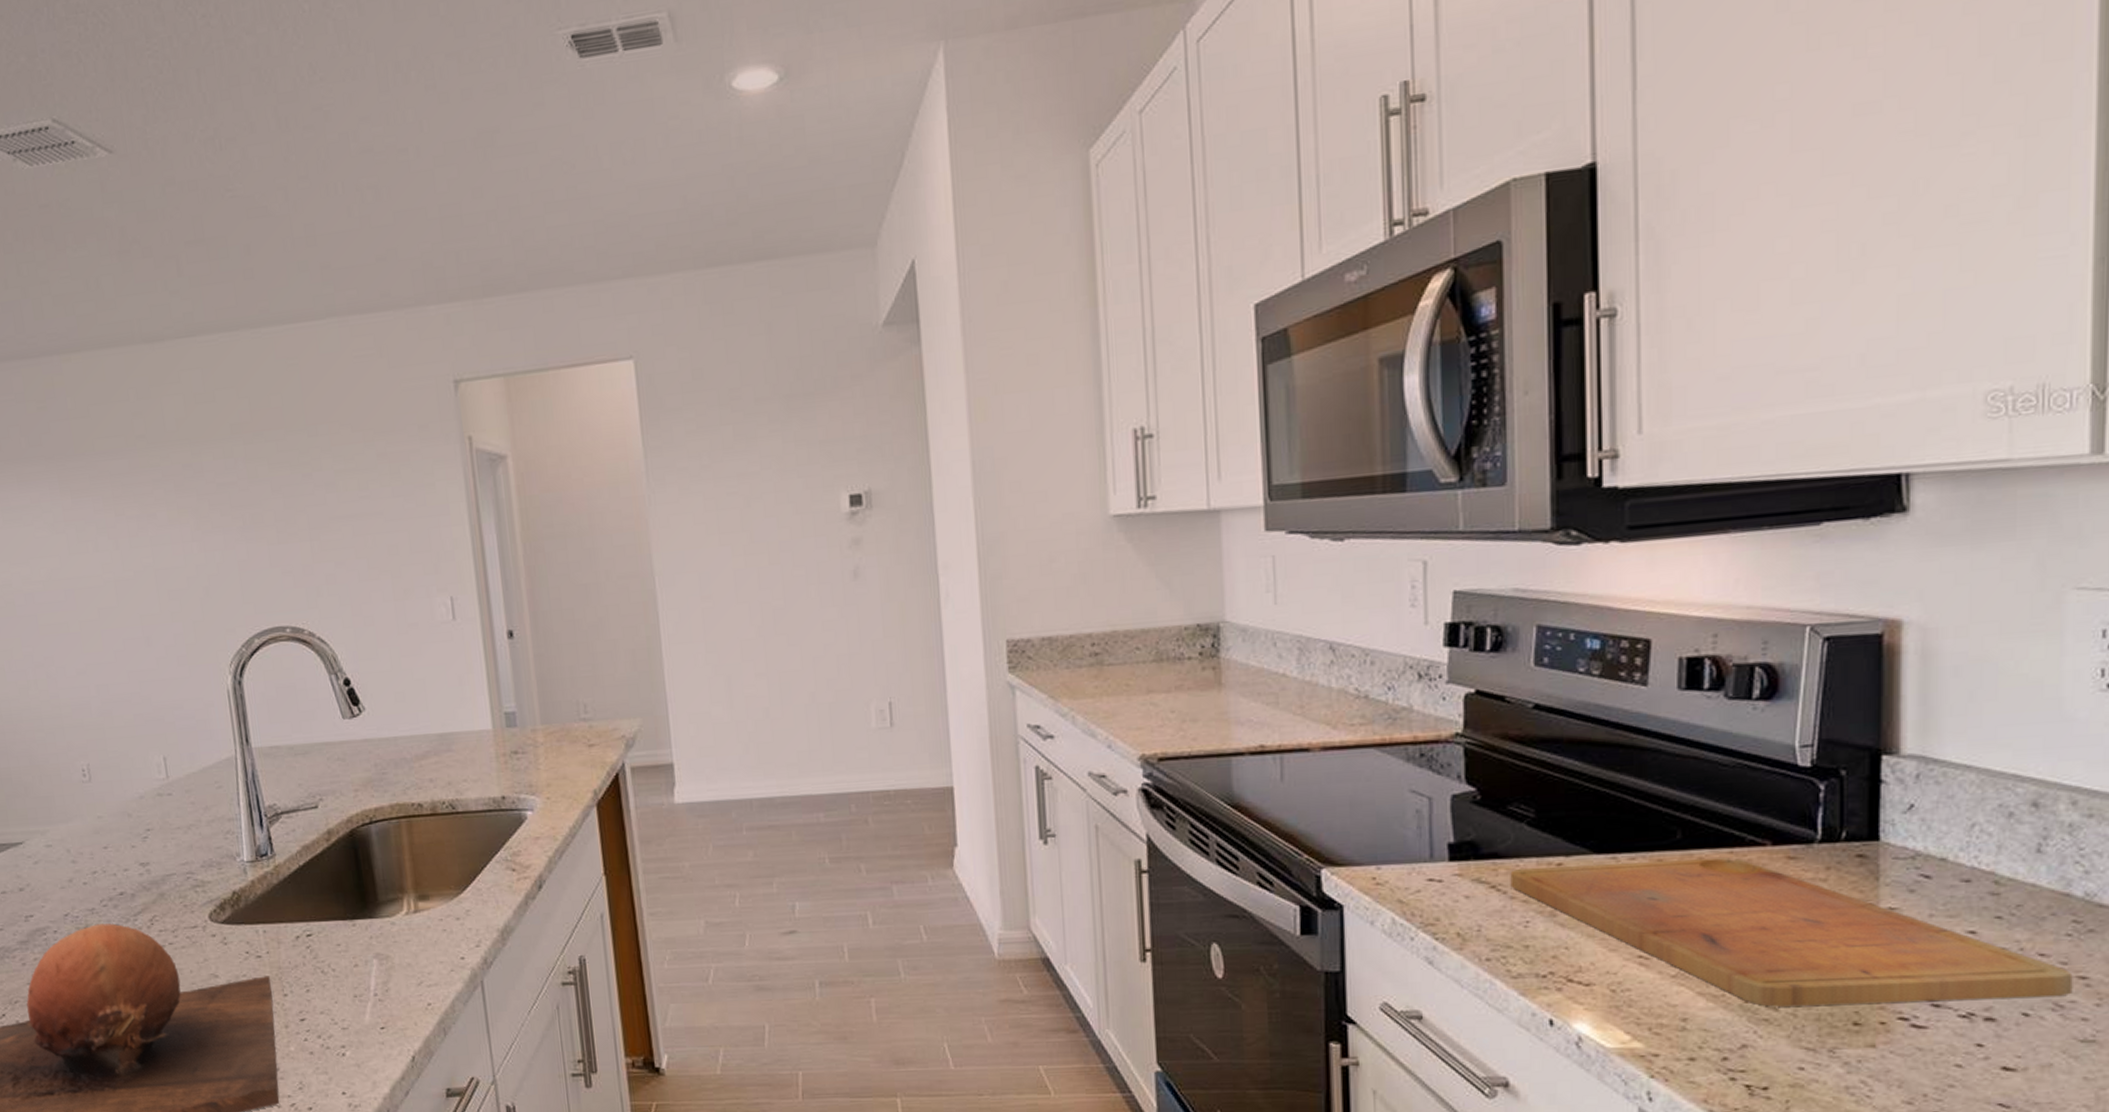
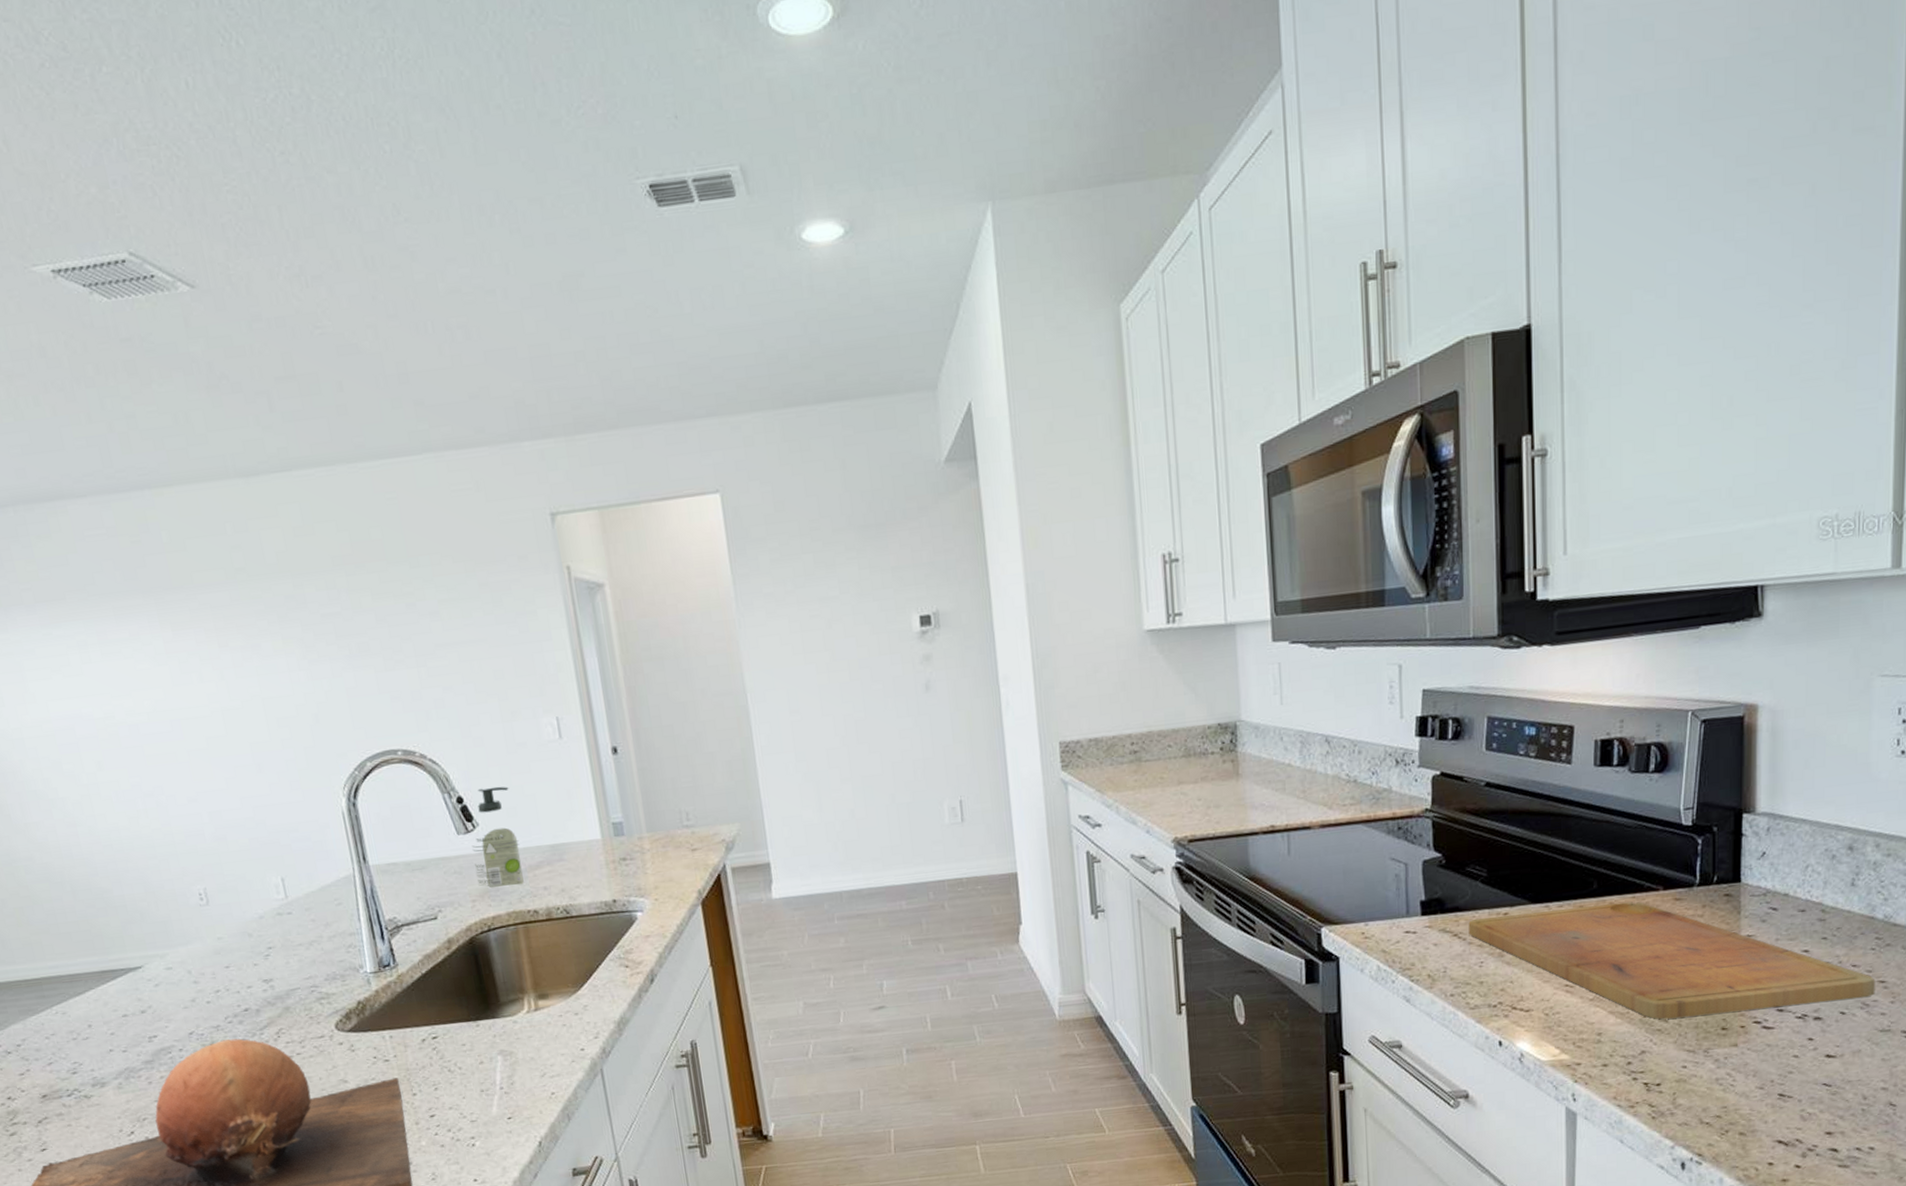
soap dispenser: none [357,668,409,778] -> present [472,786,524,889]

